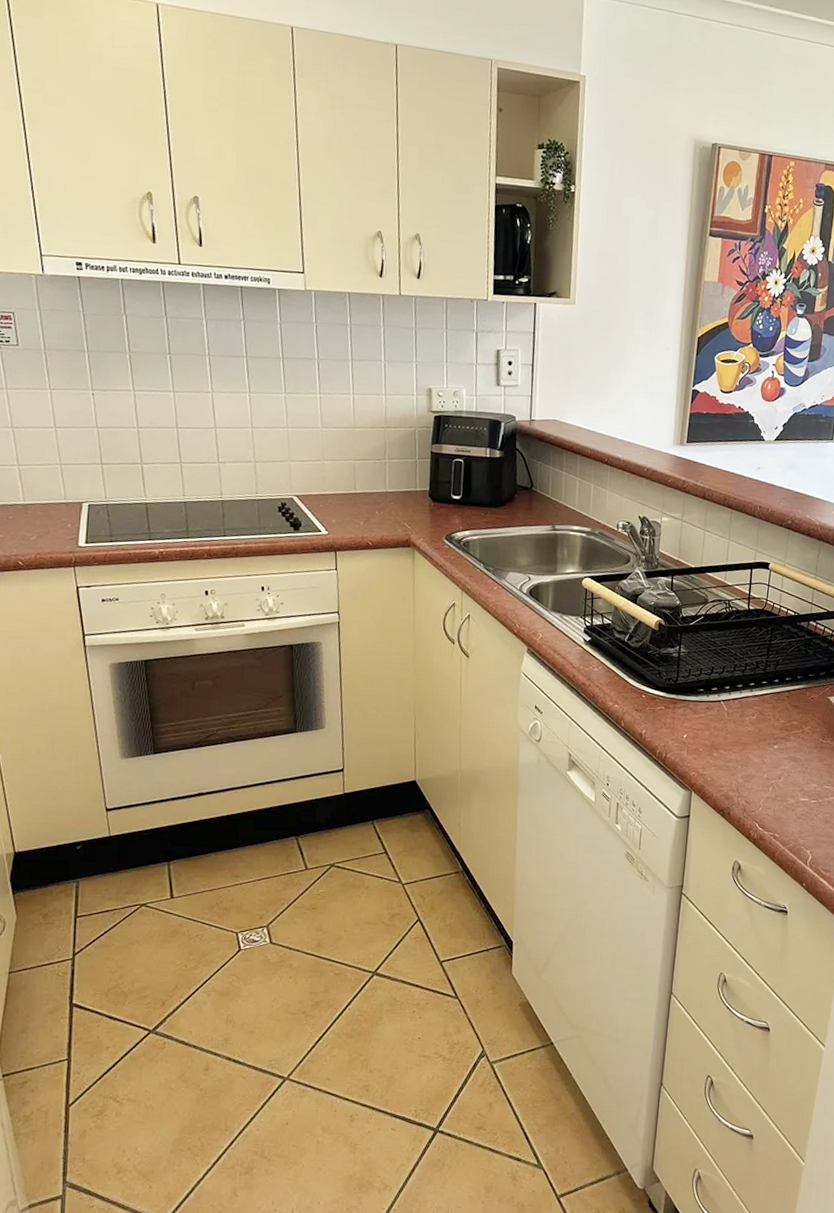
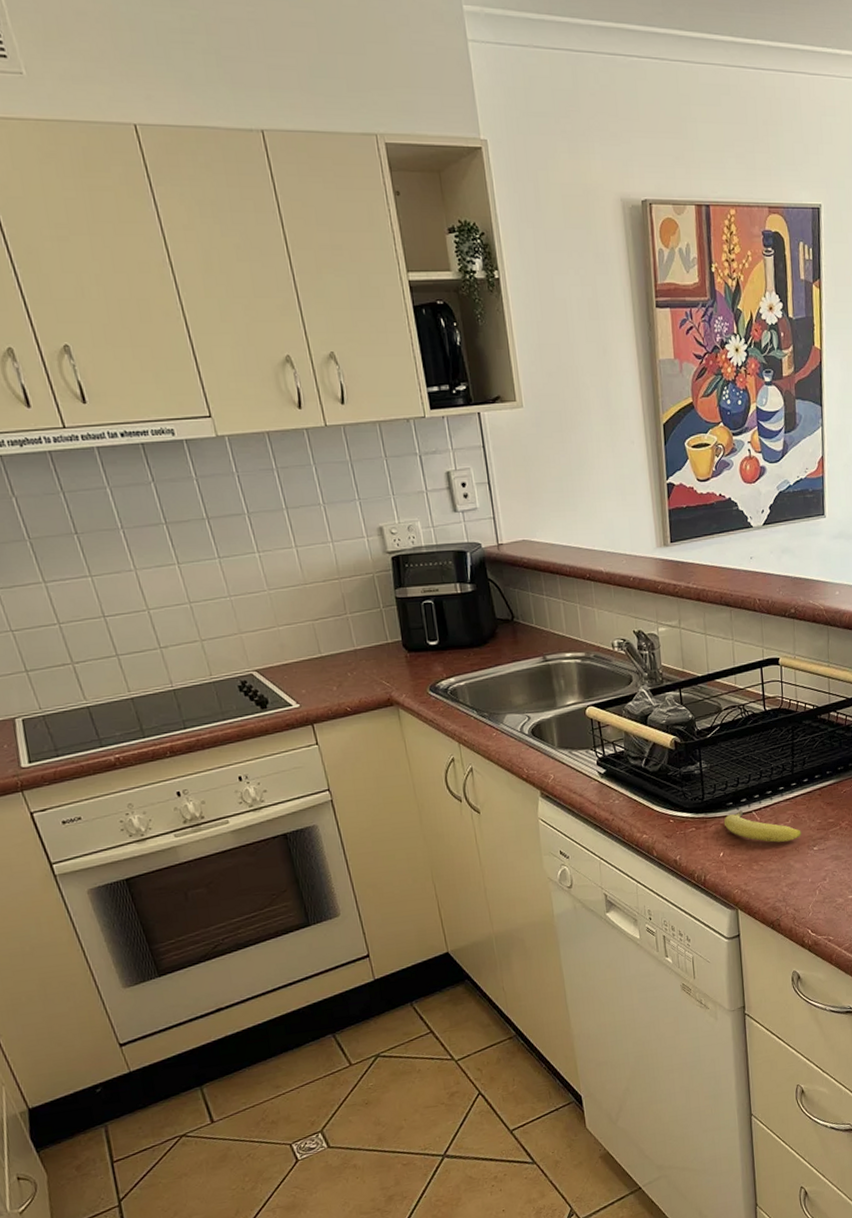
fruit: none [692,698,764,735] -> present [723,810,801,843]

